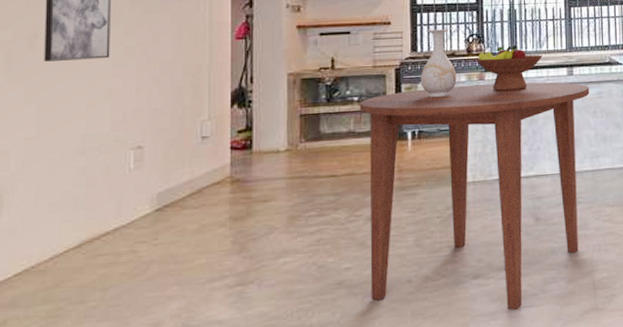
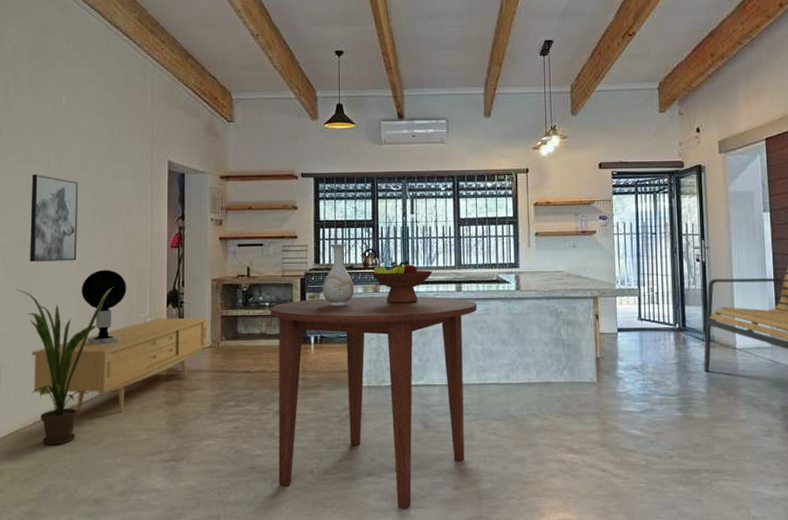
house plant: none [24,88,159,284] -> present [16,287,113,445]
sideboard: none [47,118,283,241] -> present [31,318,207,413]
table lamp: none [117,67,178,159] -> present [82,269,127,346]

